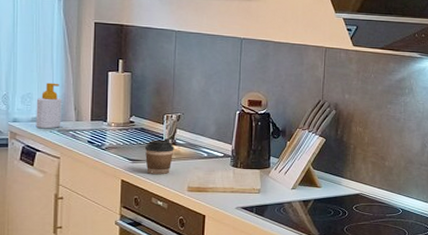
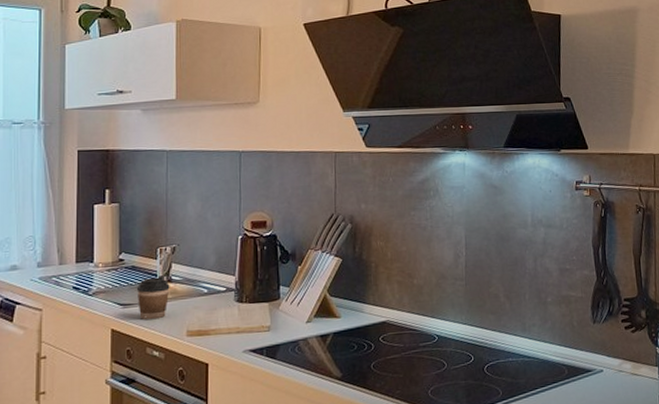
soap bottle: present [36,82,62,129] -> none [15,223,43,278]

